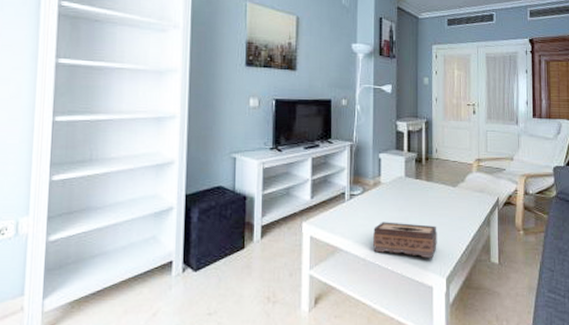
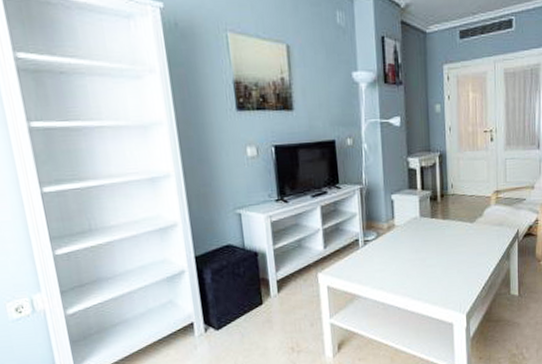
tissue box: present [373,222,437,259] -> none [390,264,456,297]

